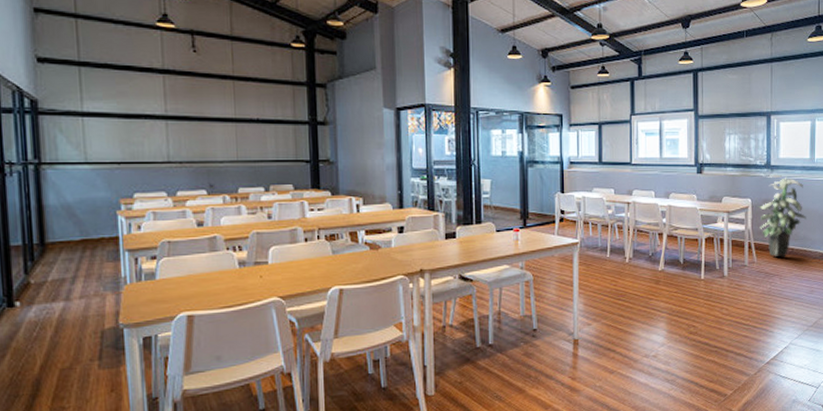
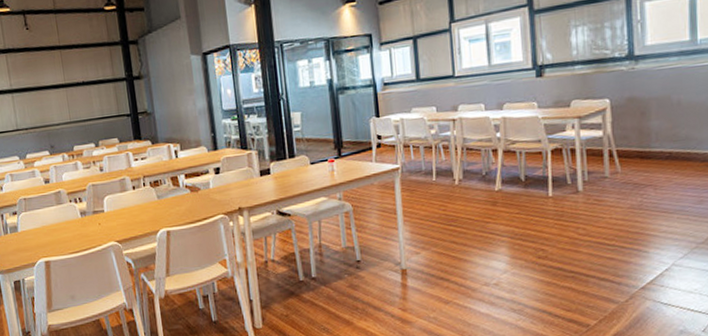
indoor plant: present [757,174,806,258] -> none [618,65,689,164]

